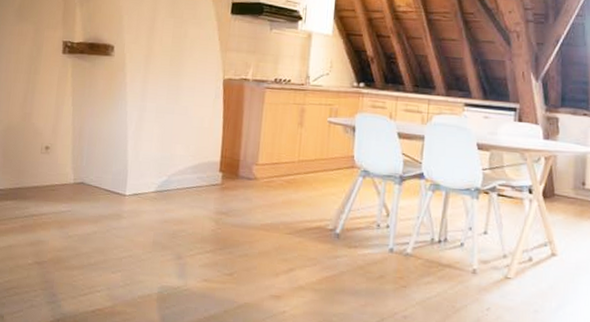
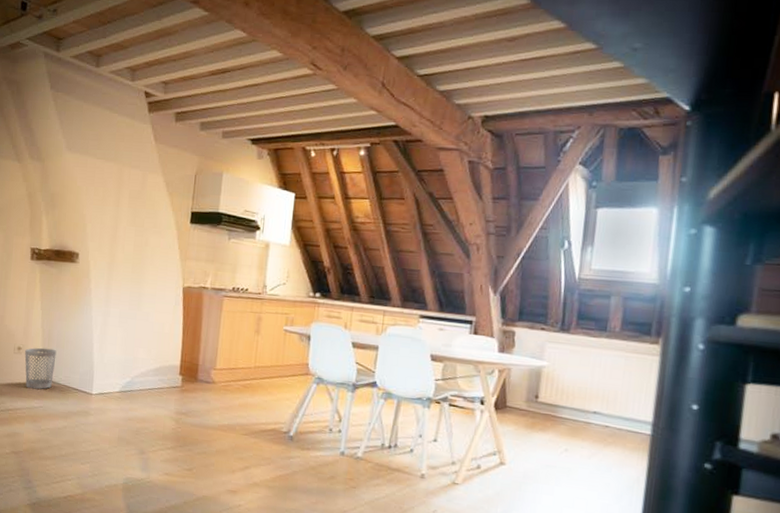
wastebasket: none [52,146,88,192] -> present [25,348,57,389]

